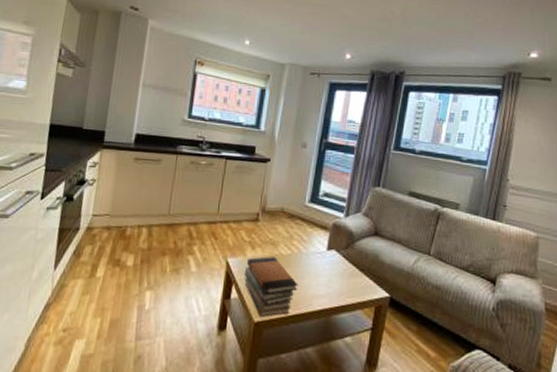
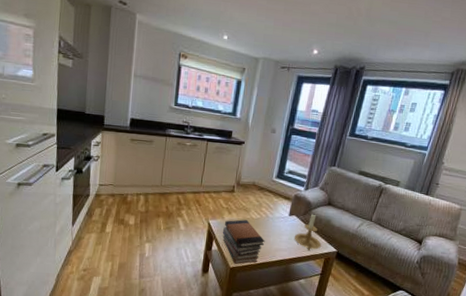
candle holder: none [334,247,370,296] -> present [294,214,321,250]

